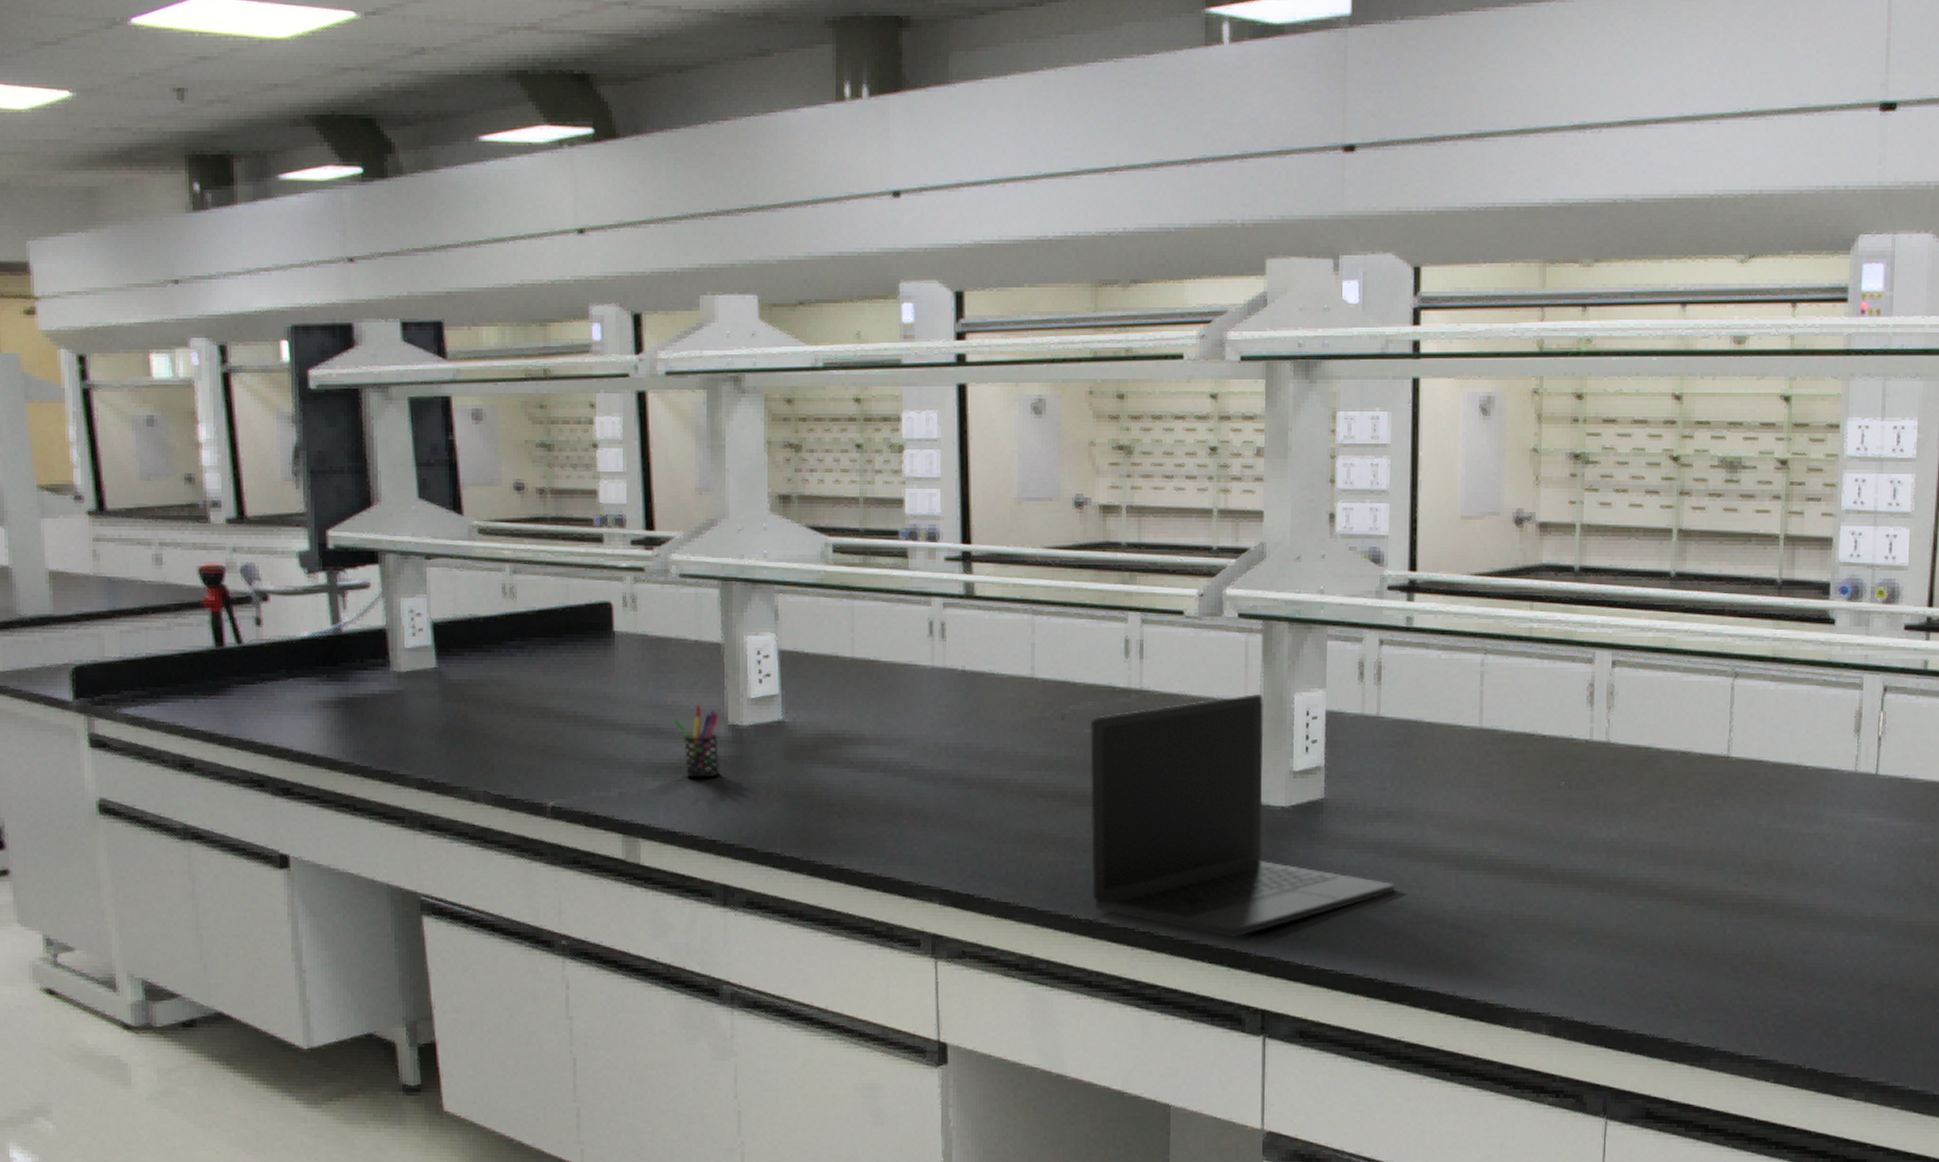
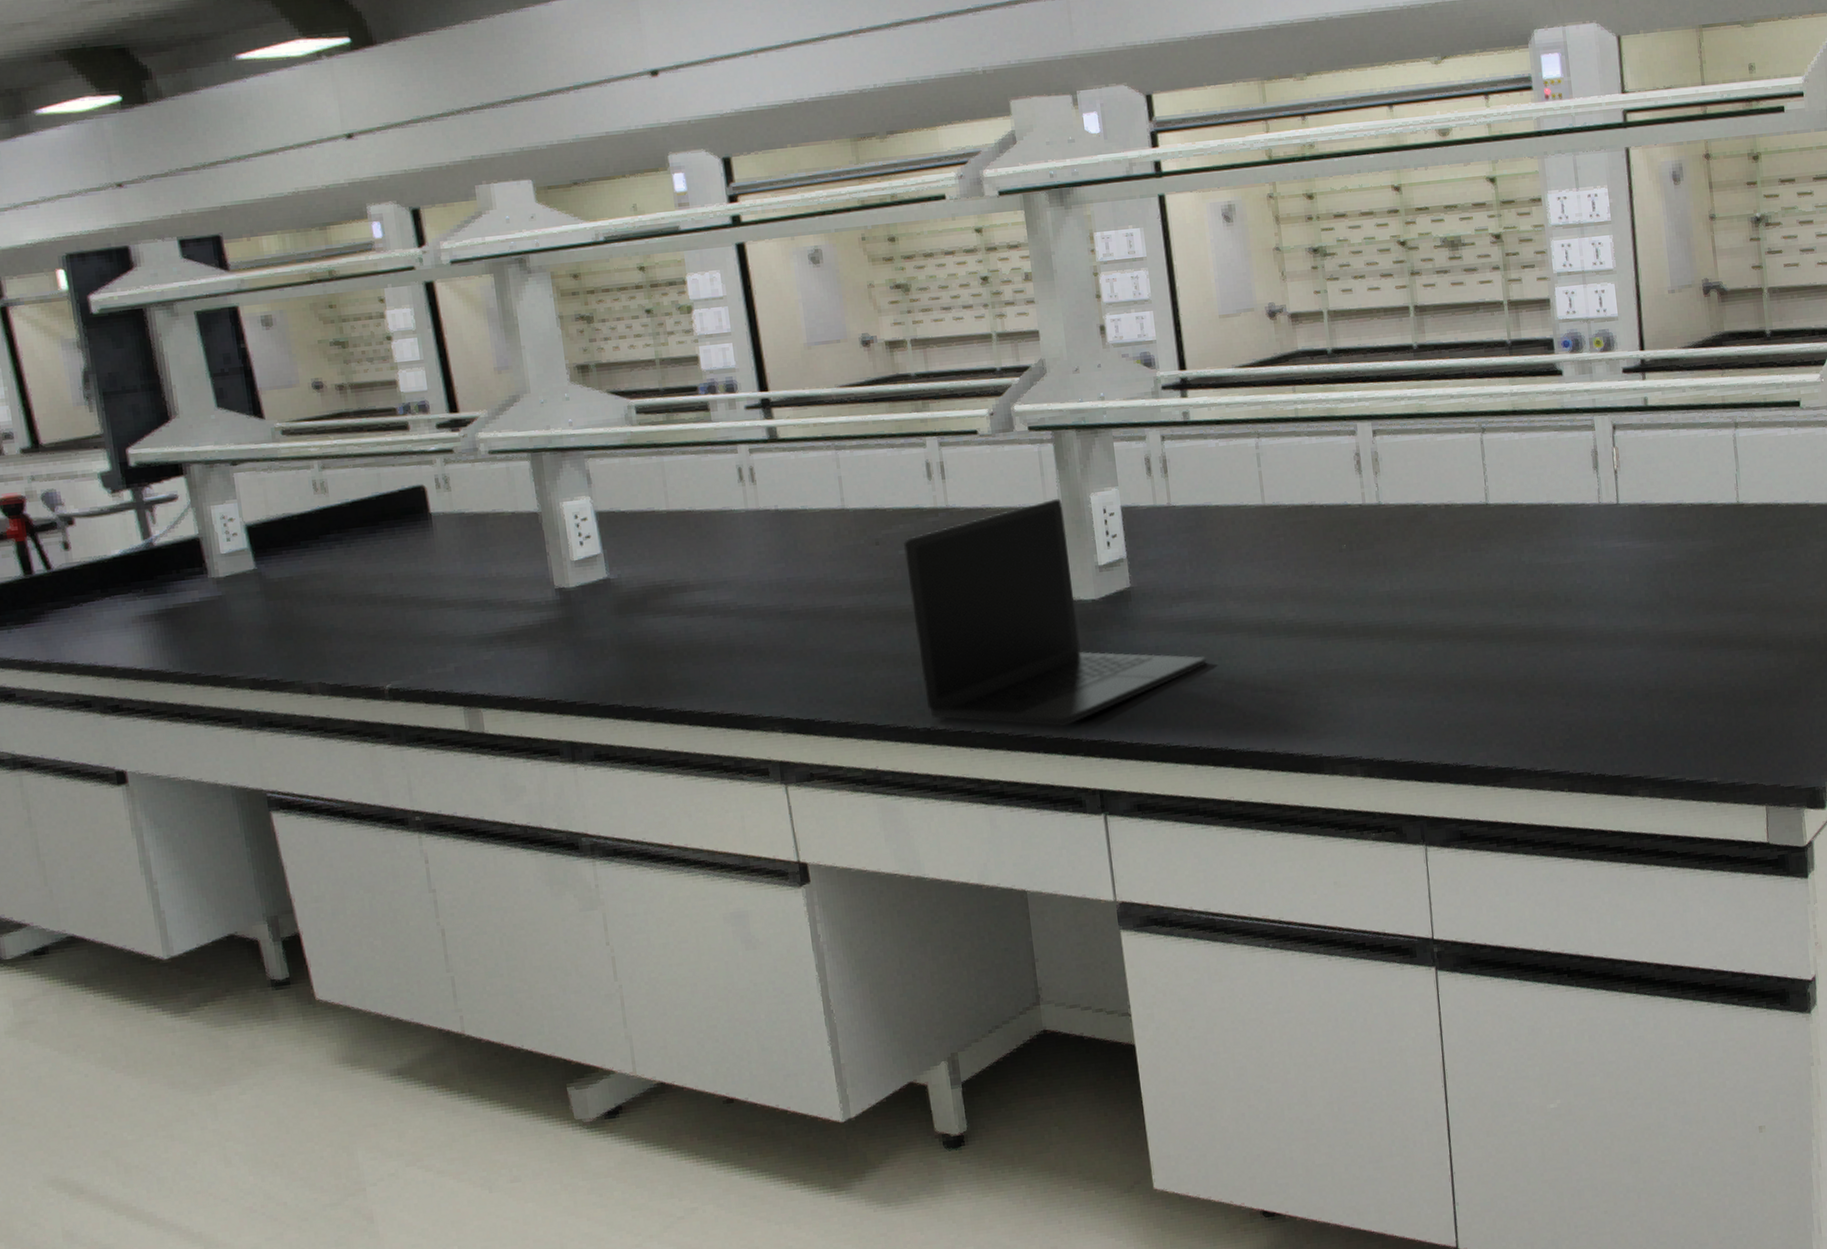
pen holder: present [674,705,720,778] -> none [500,573,553,644]

